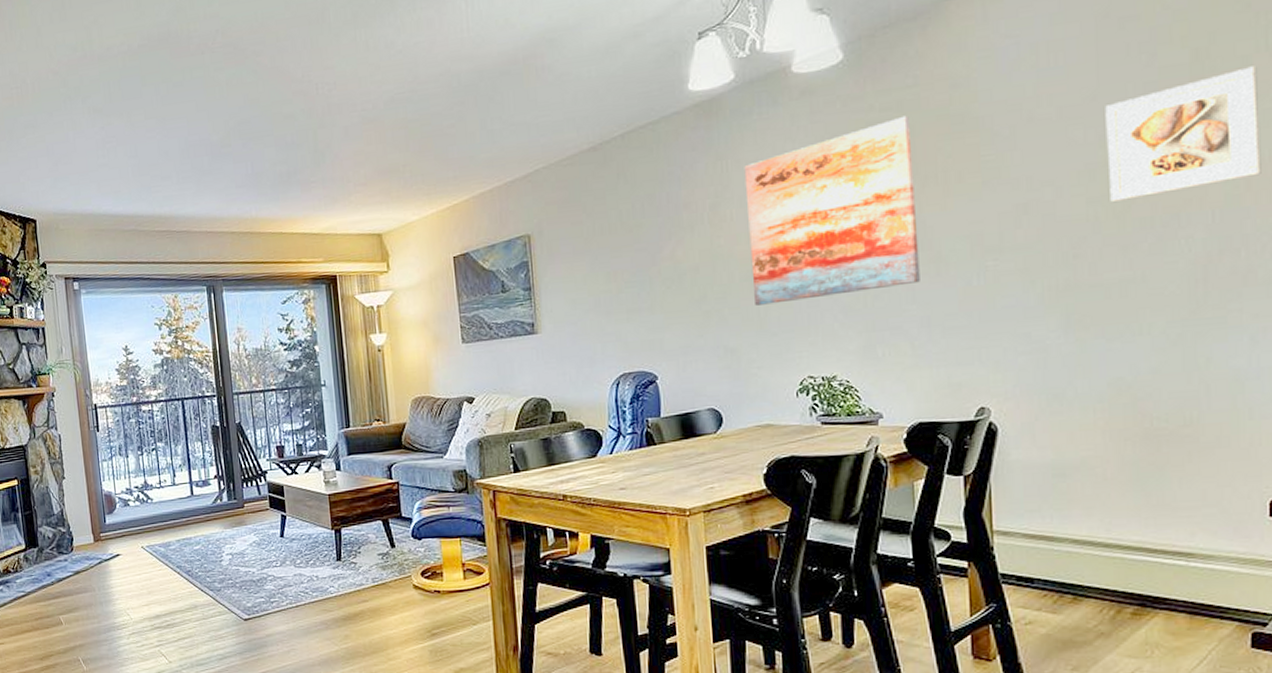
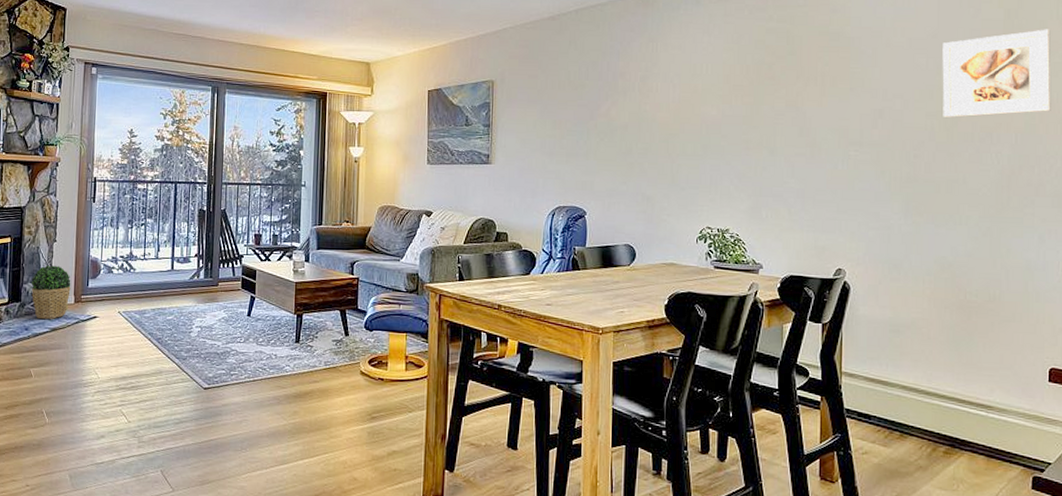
potted plant: none [45,504,88,563] -> present [31,265,71,320]
wall art: present [744,115,920,306] -> none [669,28,800,164]

